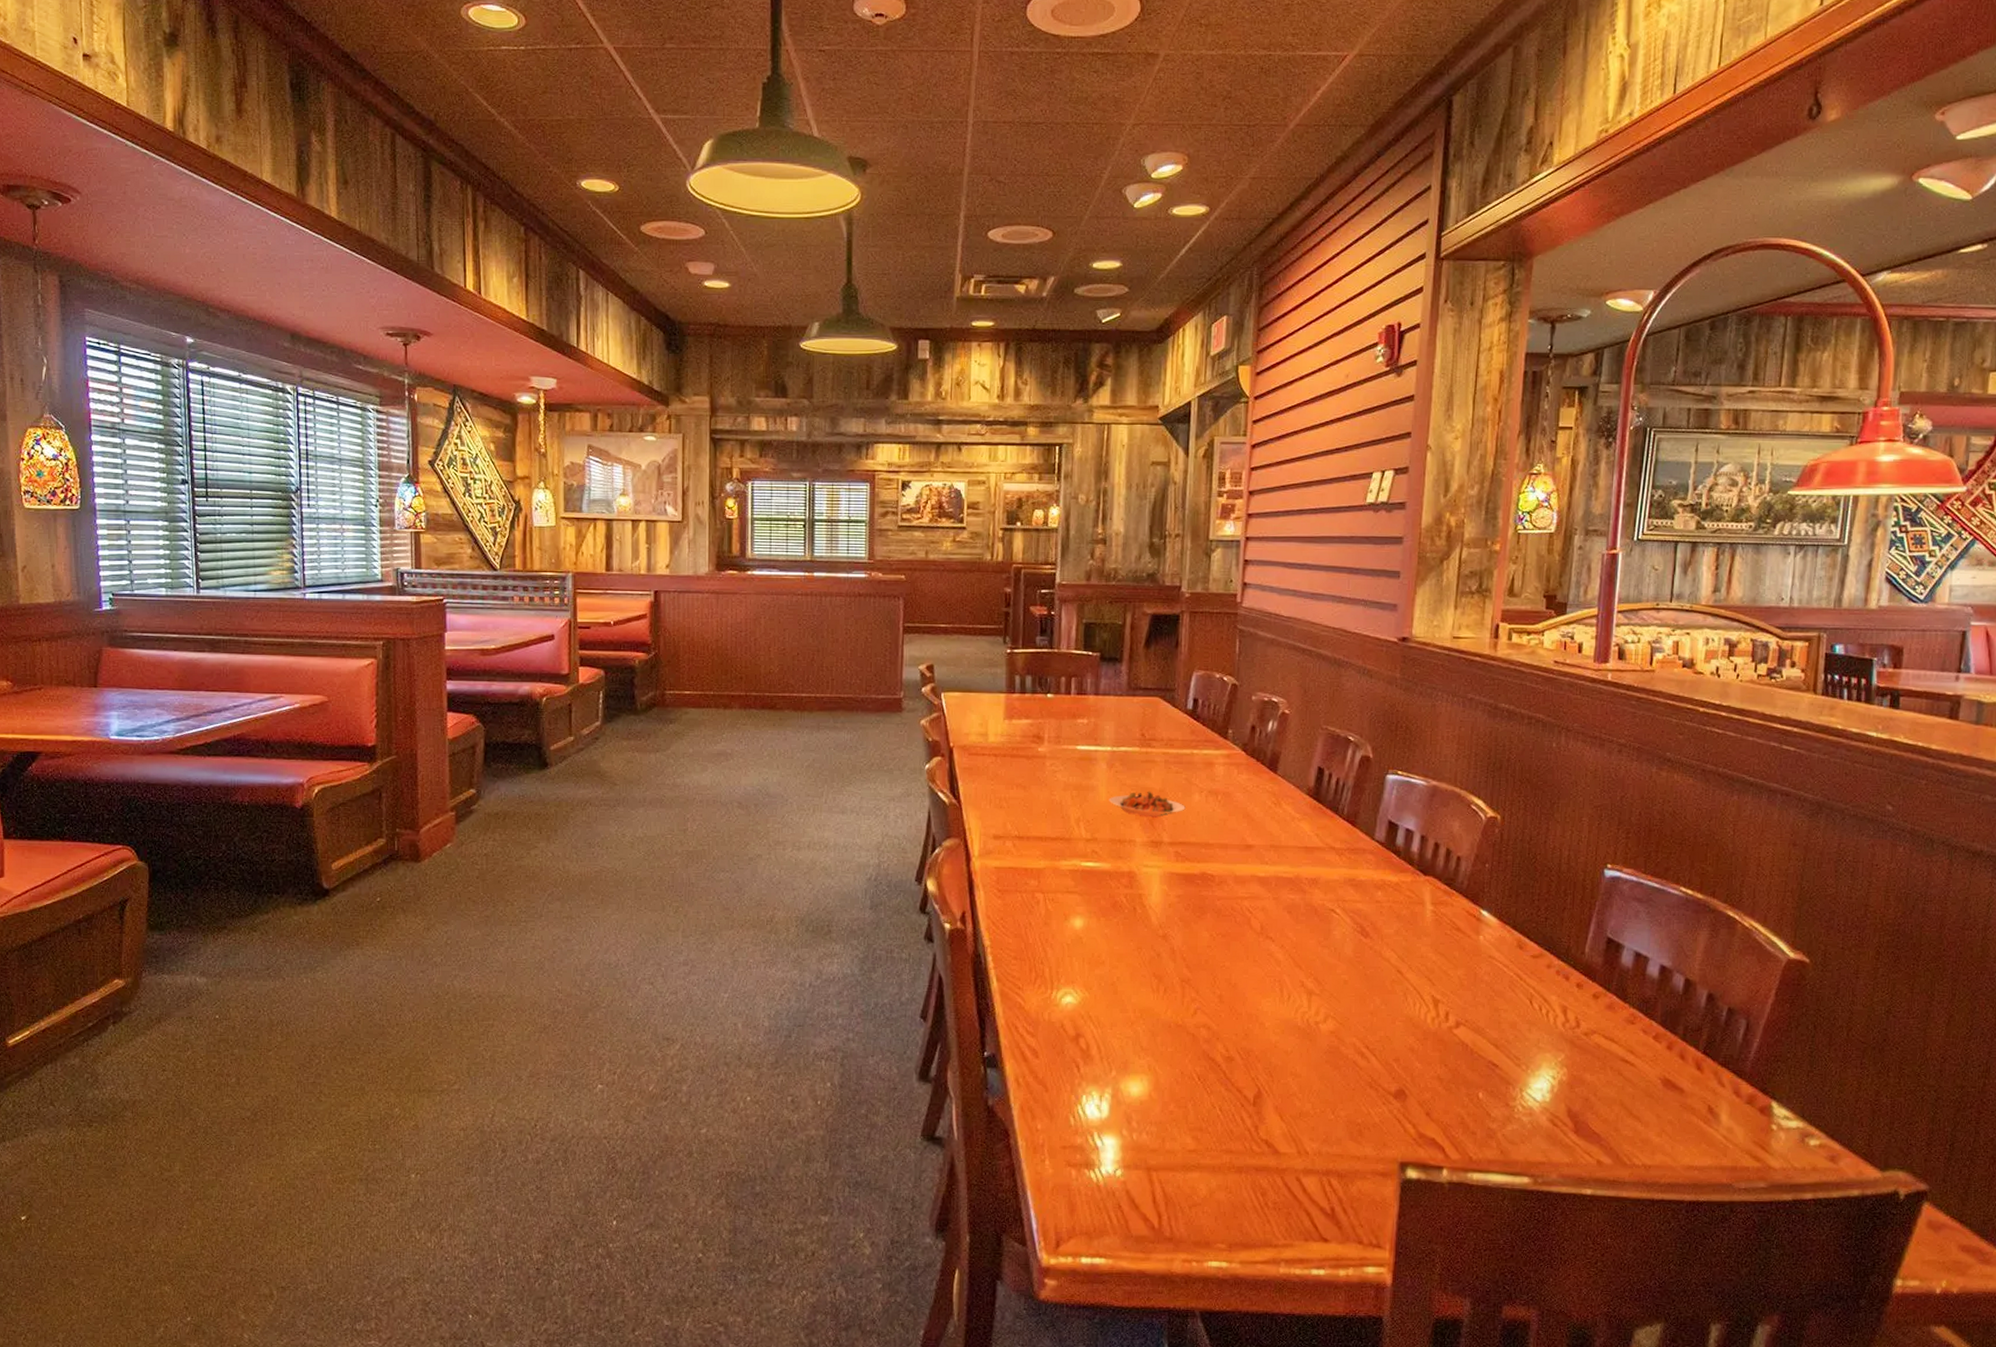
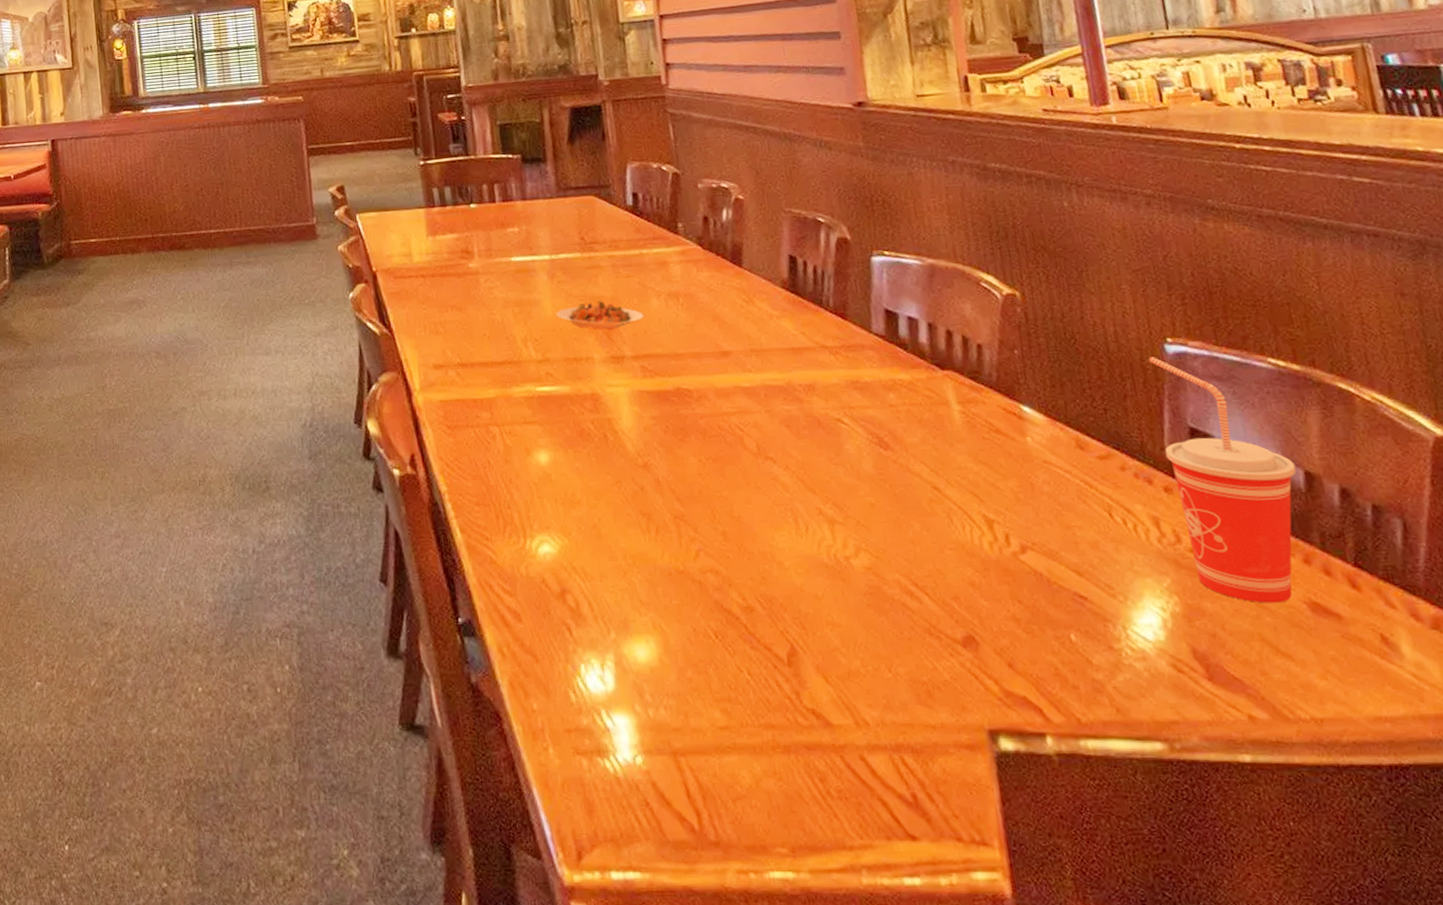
beverage cup: none [1584,878,1679,1078] -> present [1148,357,1297,603]

